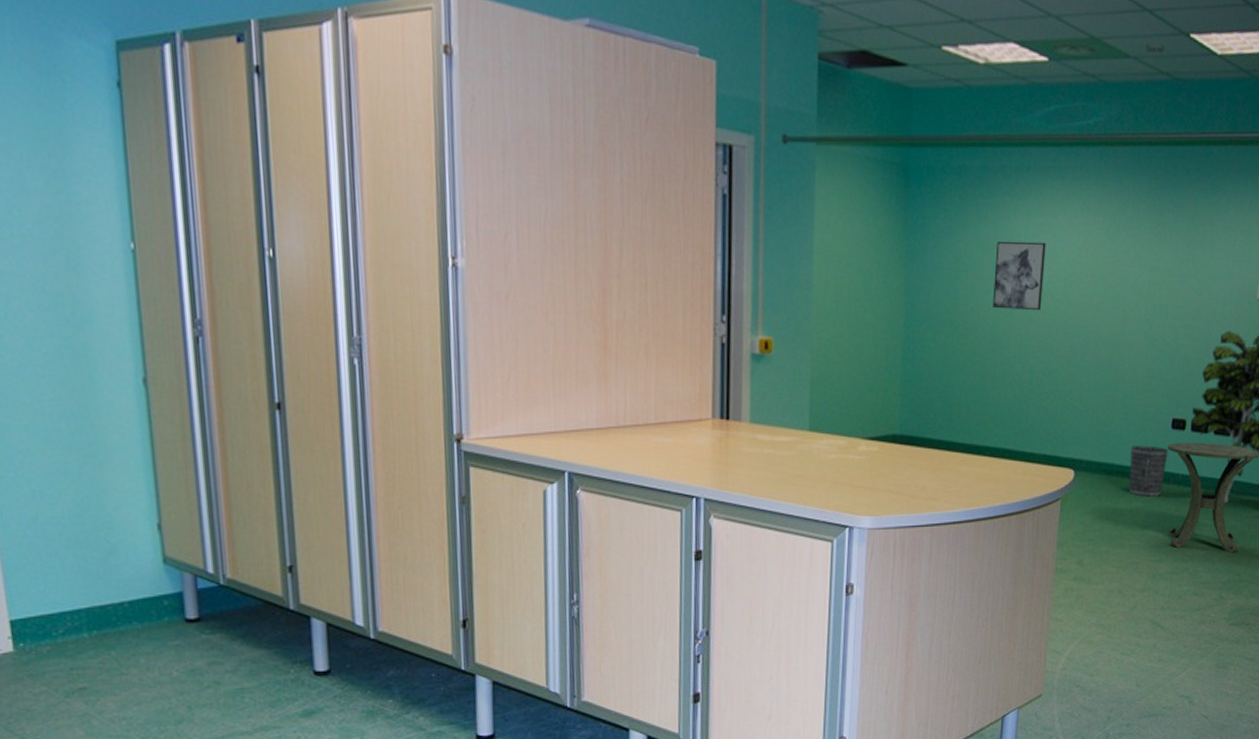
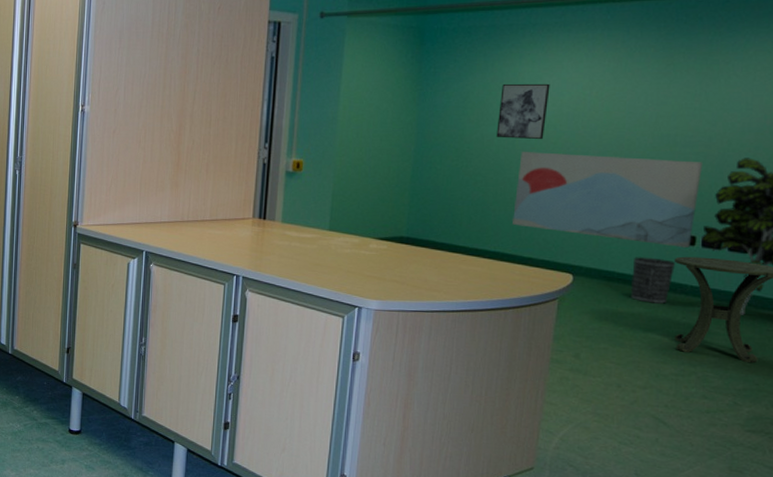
wall art: none [1013,326,1191,433] -> present [512,152,702,248]

